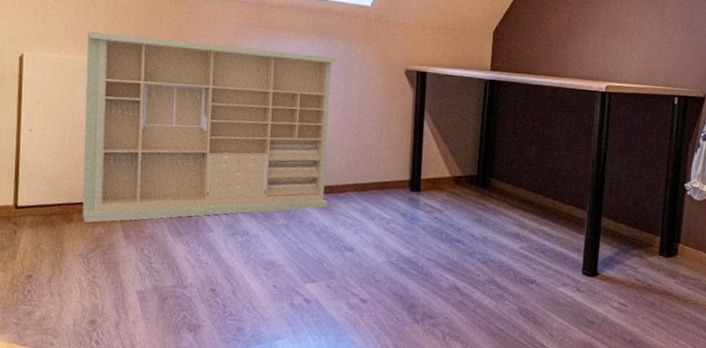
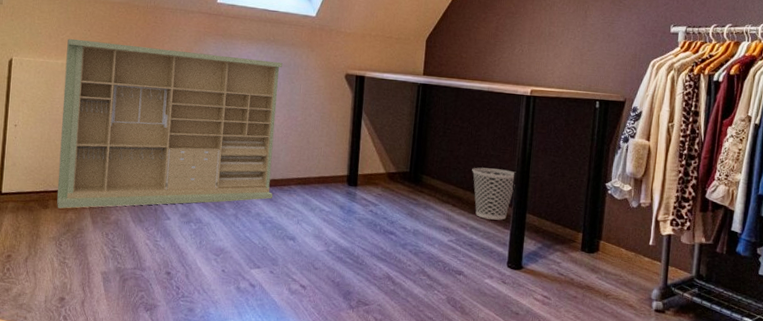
wastebasket: none [544,169,590,225] -> present [472,167,515,220]

